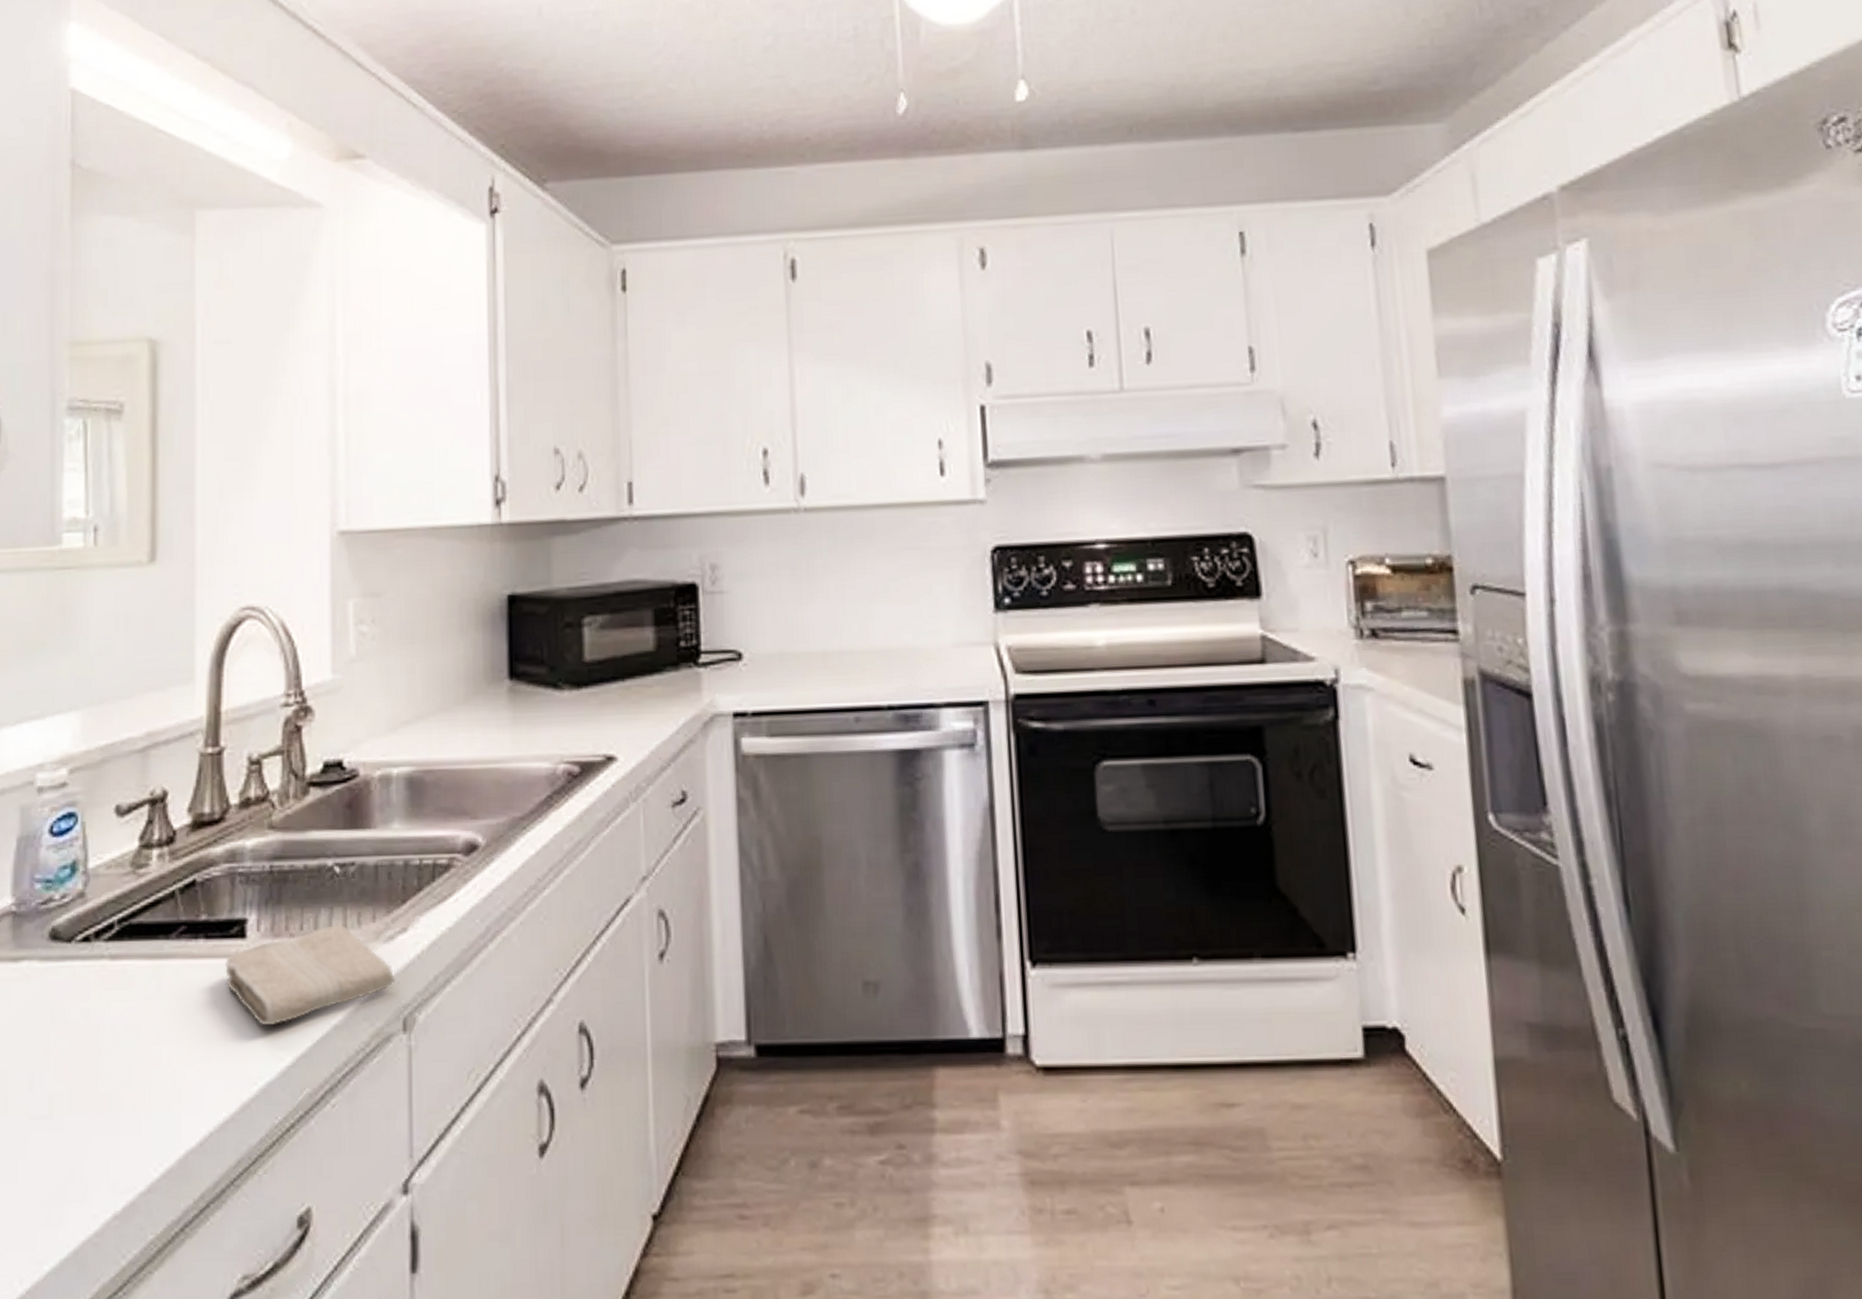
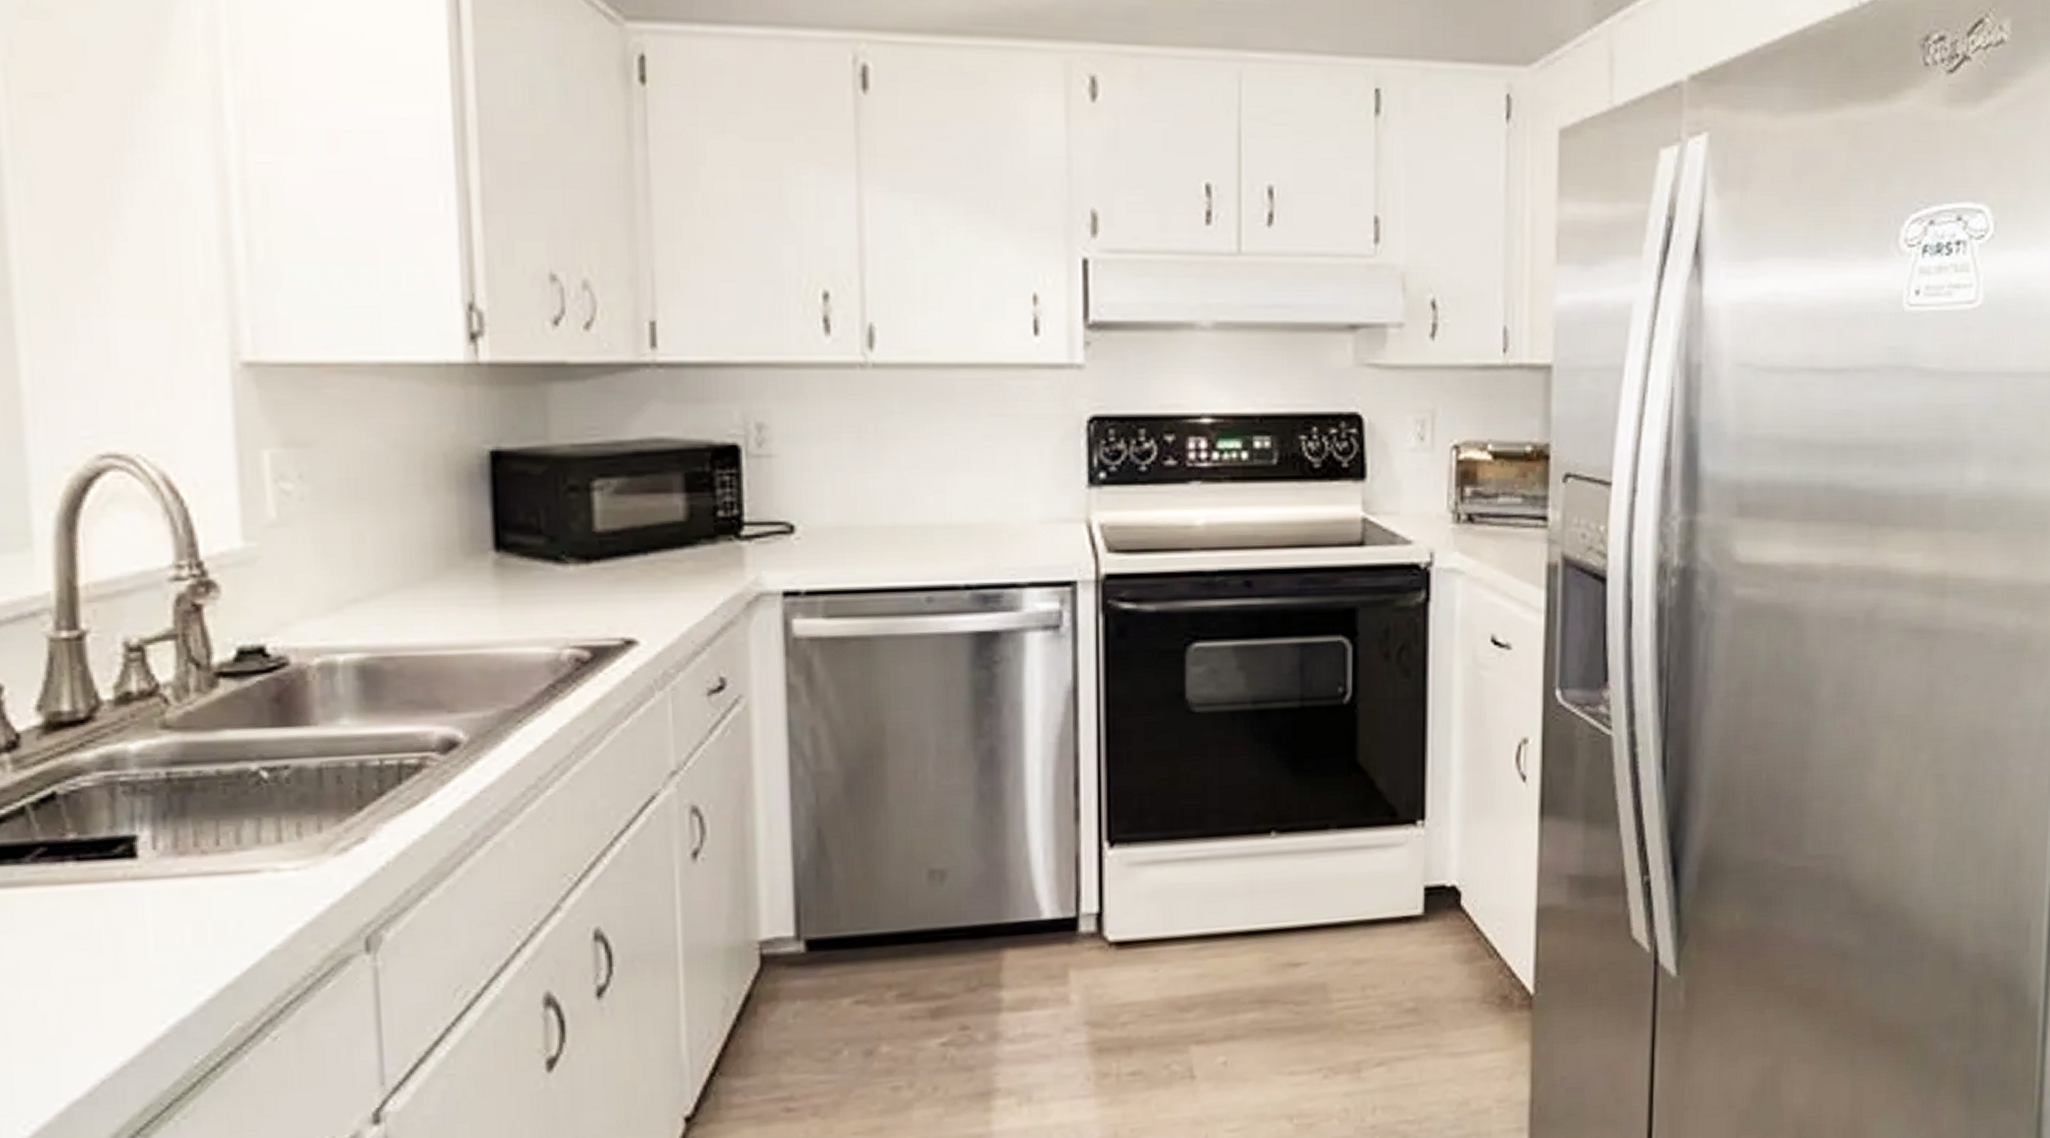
washcloth: present [225,923,395,1026] -> none [109,836,353,957]

